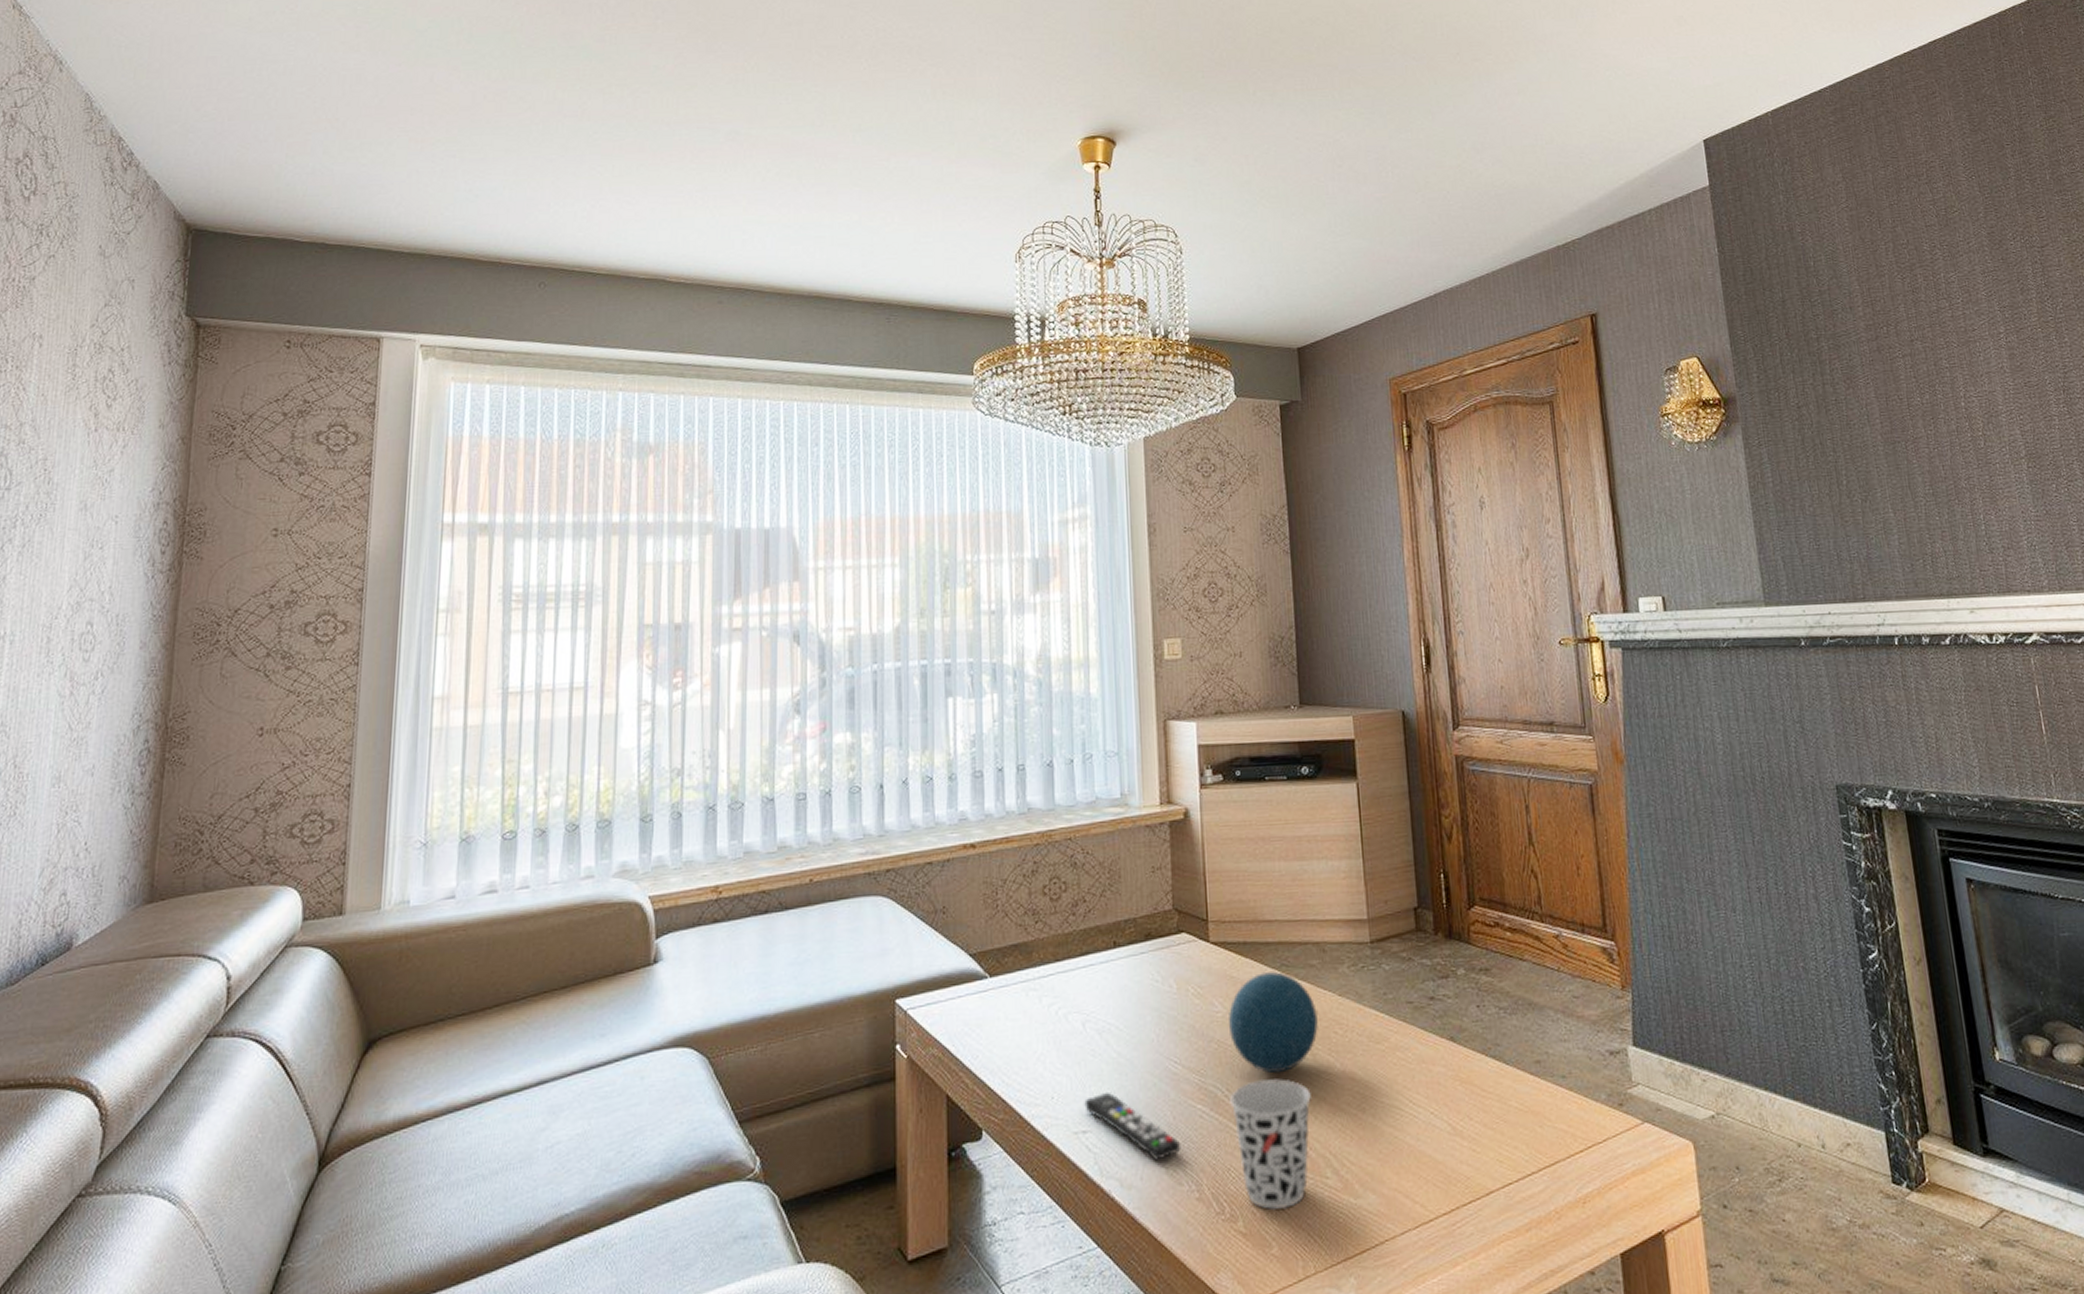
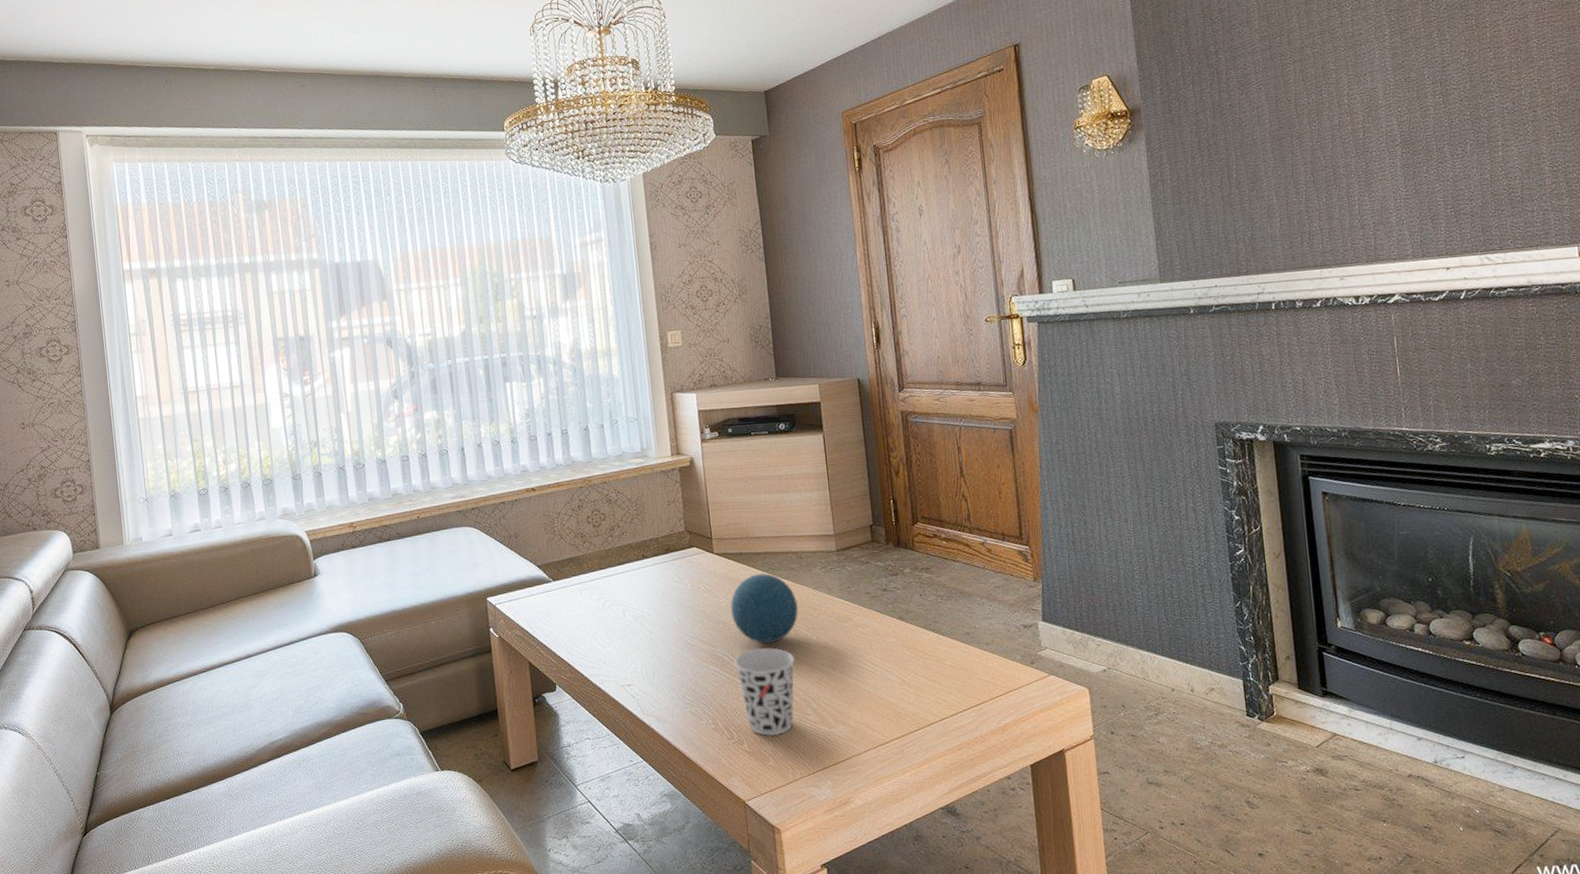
remote control: present [1084,1091,1182,1161] -> none [628,658,700,704]

